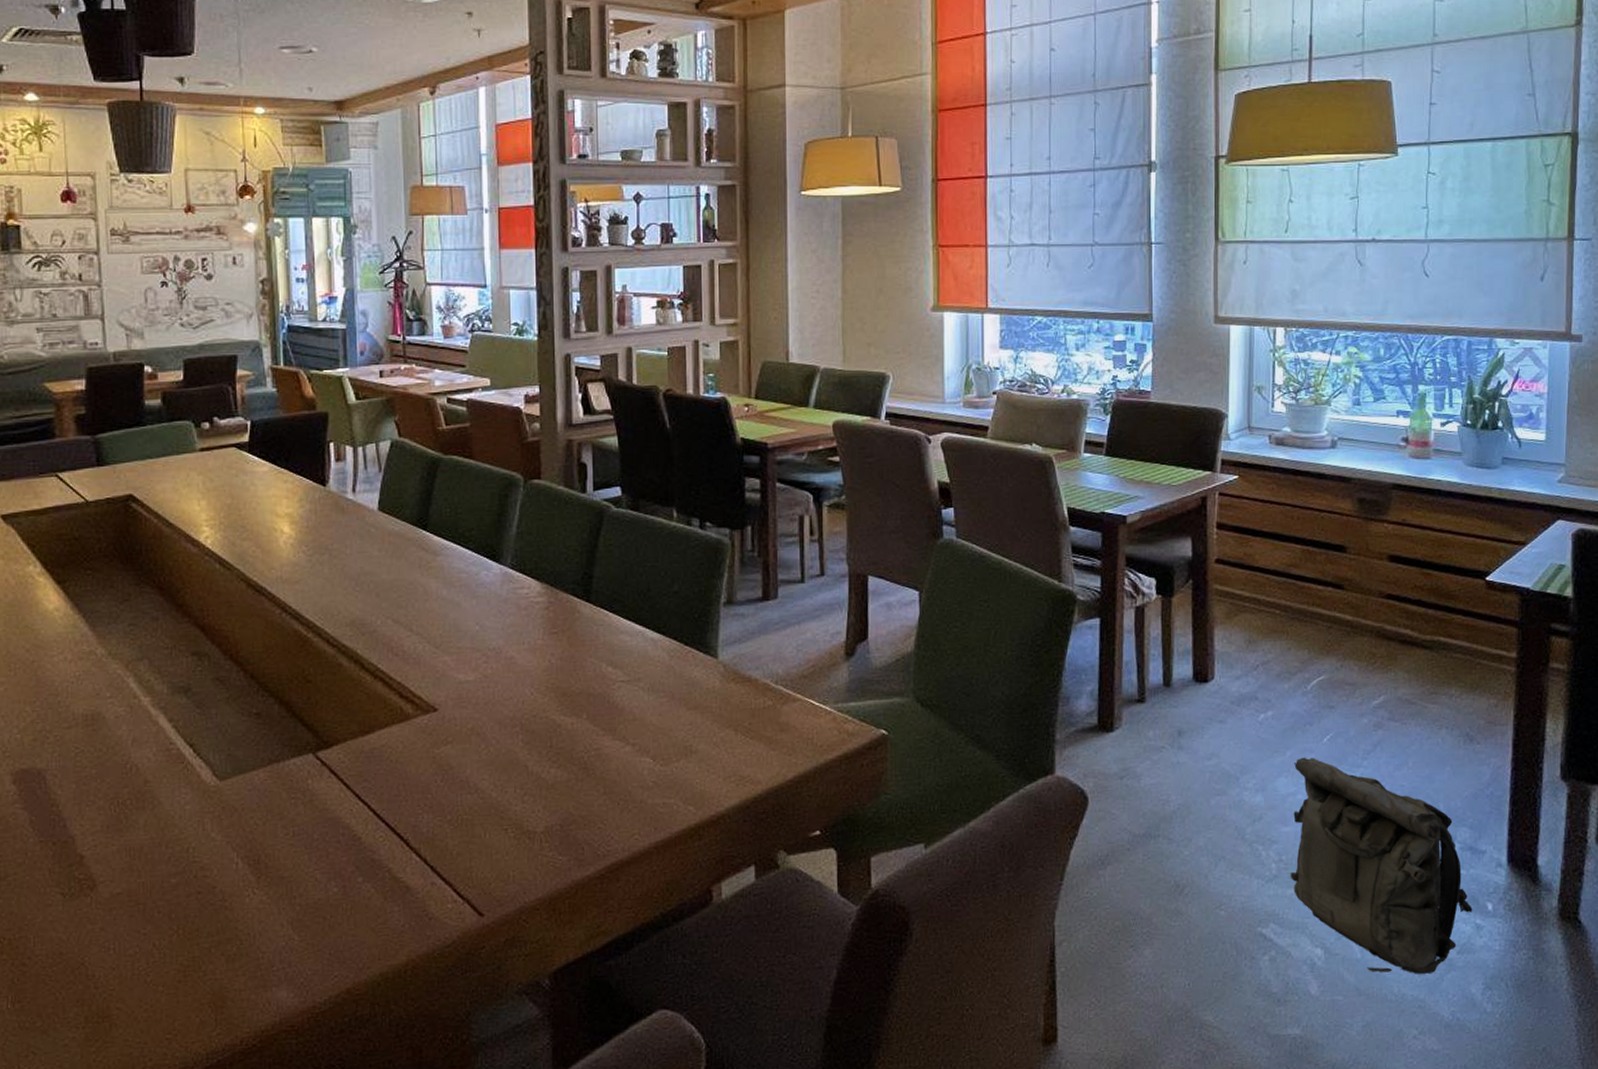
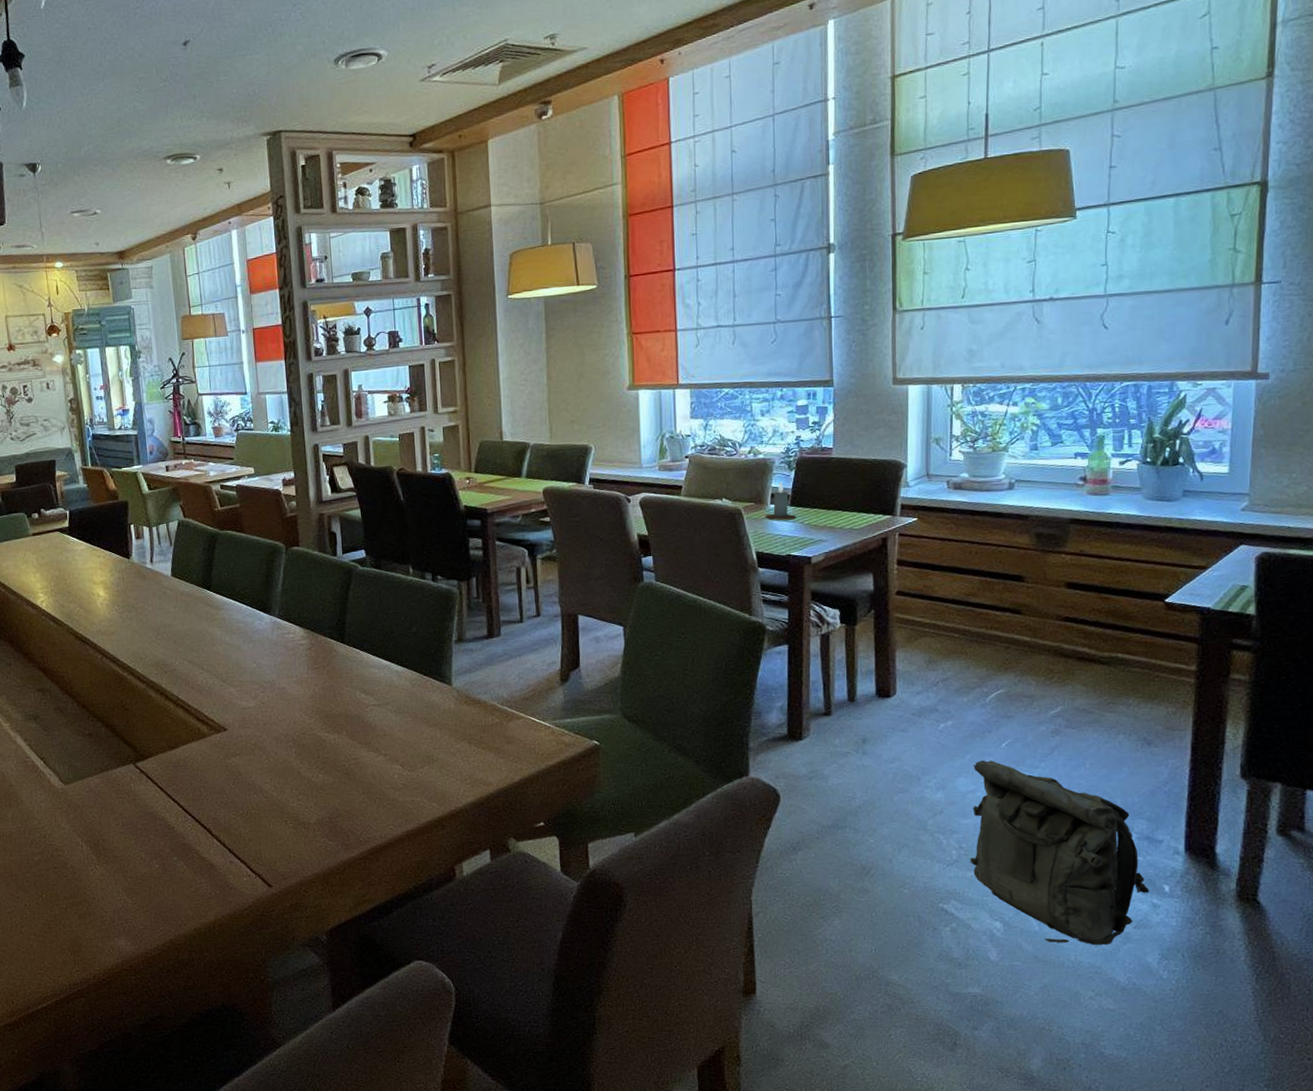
candle: none [1078,427,1112,472] -> present [765,481,797,521]

